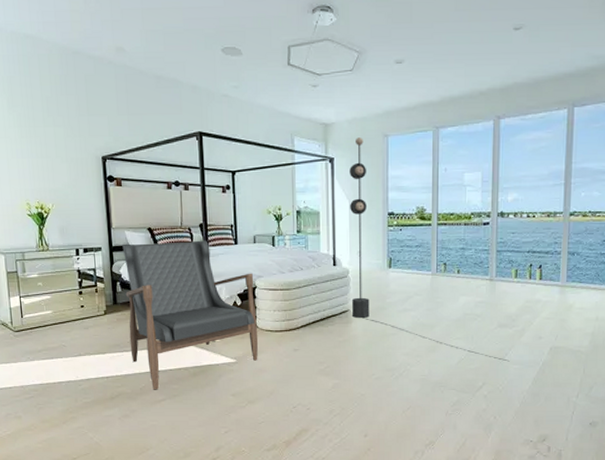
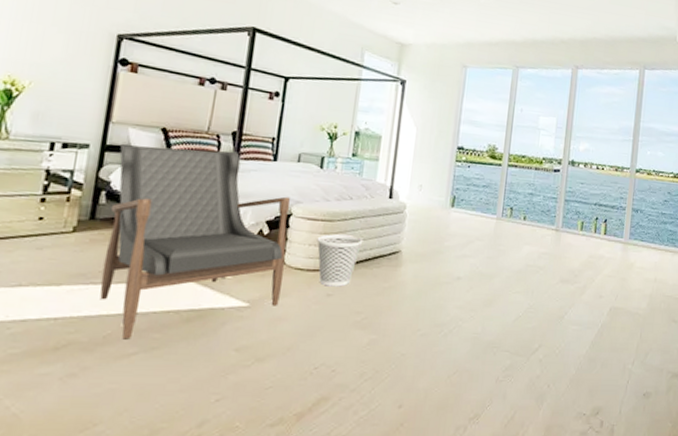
wastebasket: none [279,300,317,343] -> present [317,234,364,287]
floor lamp: present [350,137,510,362] -> none [403,63,569,322]

